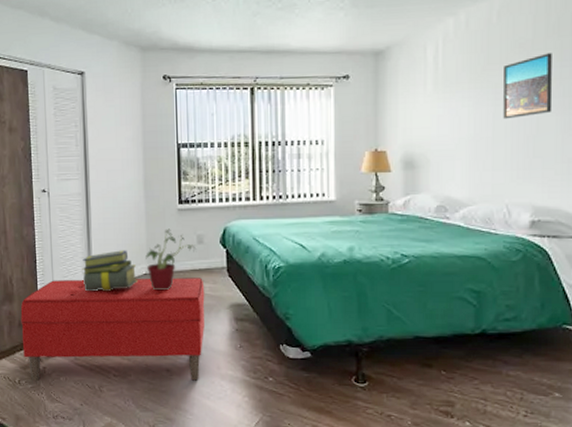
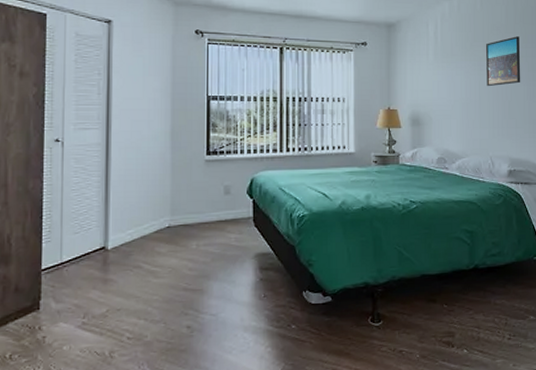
bench: present [20,278,205,382] -> none [18,228,230,355]
stack of books: present [82,250,137,292] -> none [97,202,159,248]
potted plant: present [146,229,197,291] -> none [169,180,224,244]

